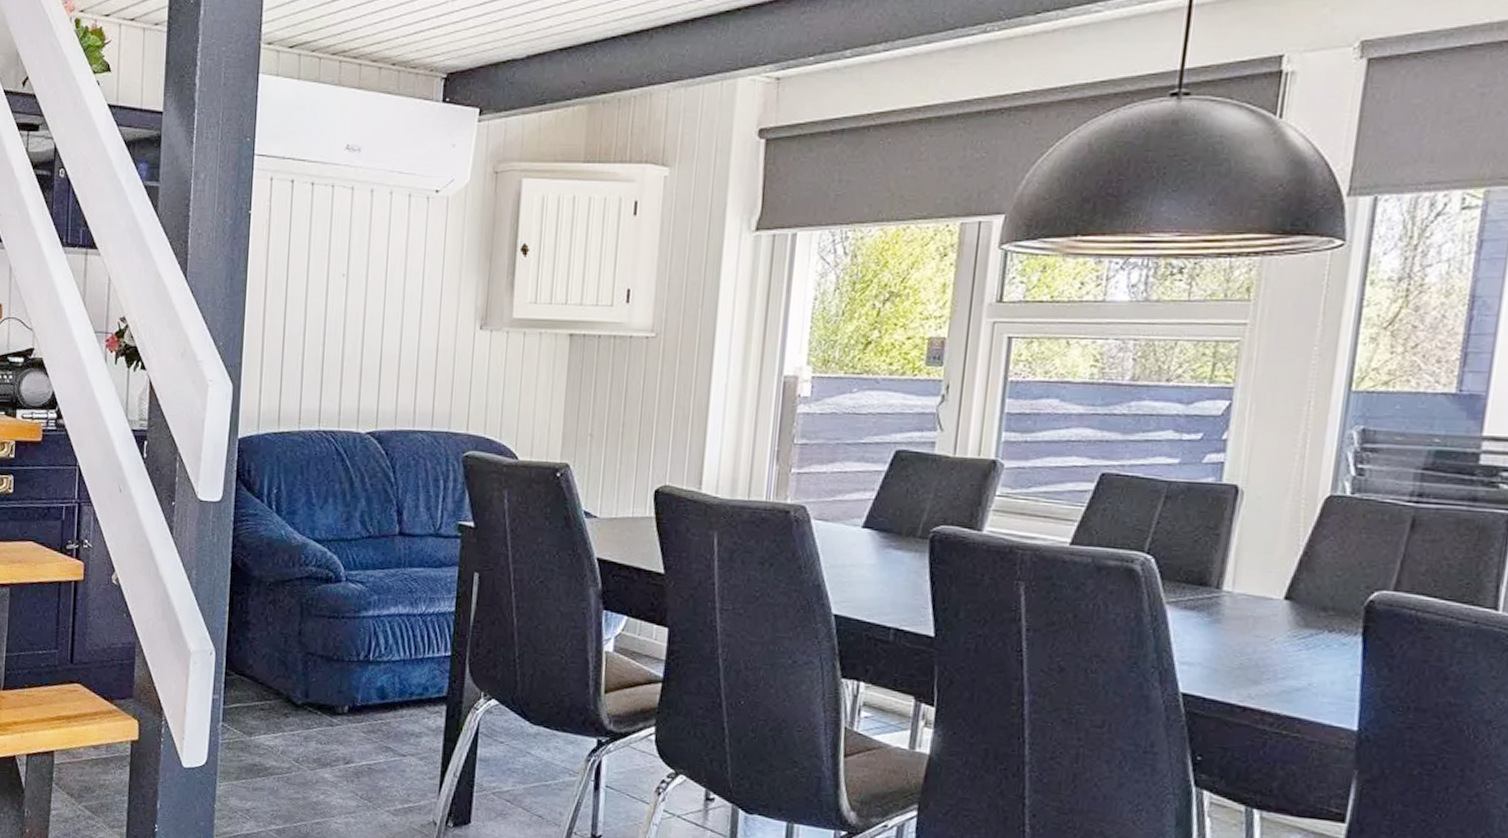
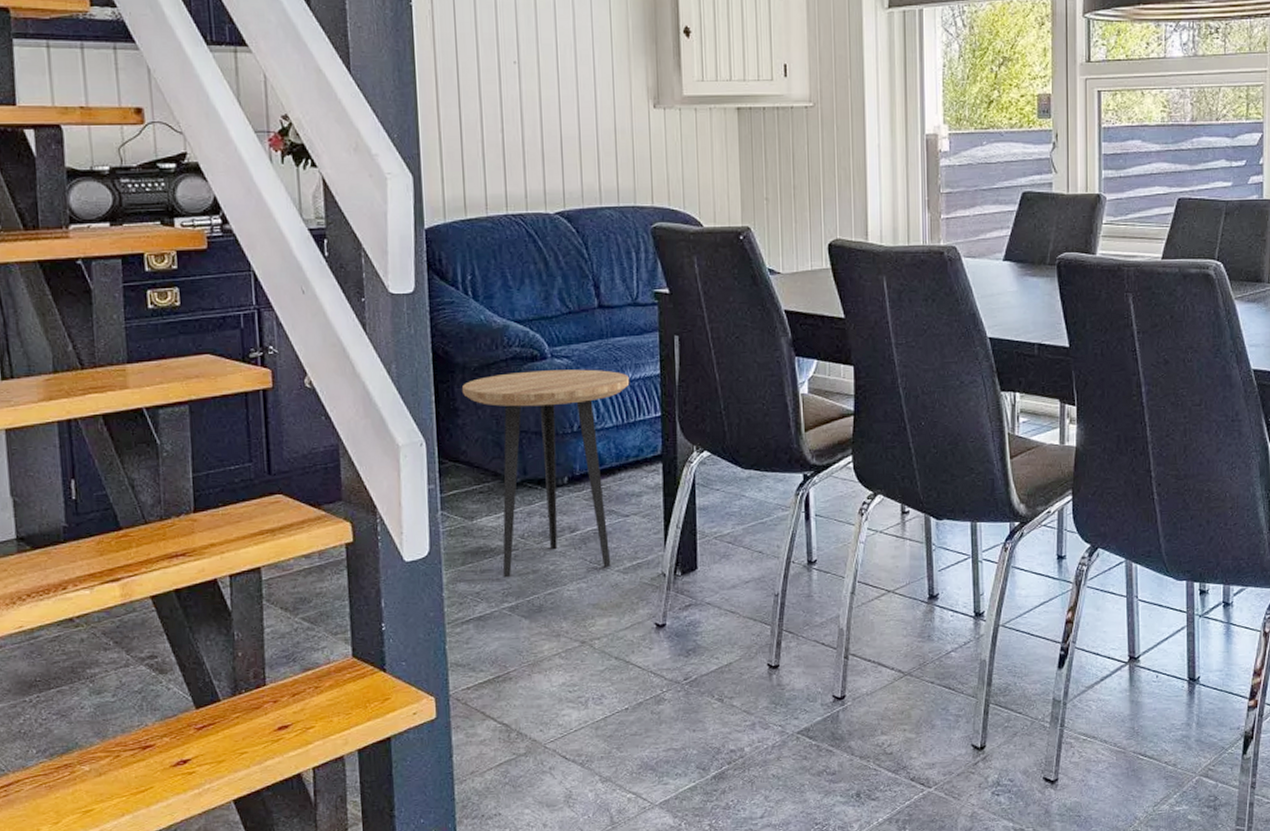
side table: none [255,592,423,806] -> present [461,369,630,578]

